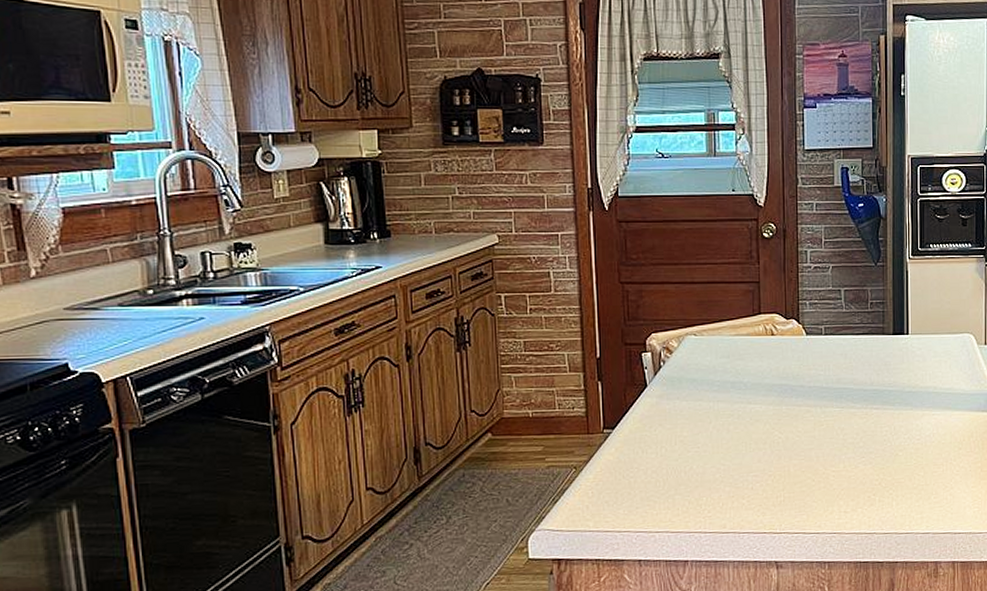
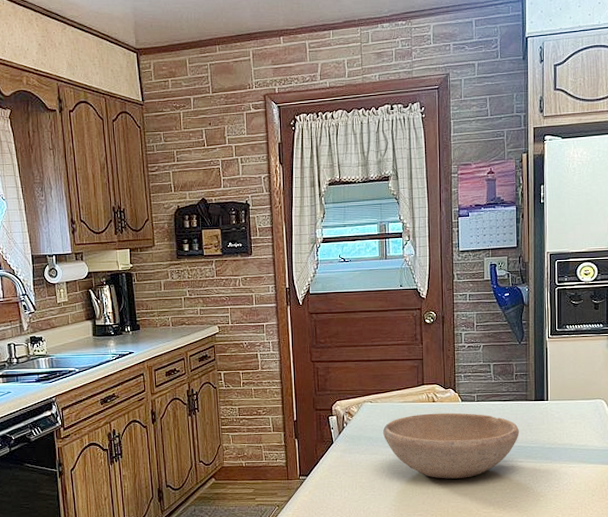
bowl: none [710,348,874,431] -> present [383,412,519,479]

